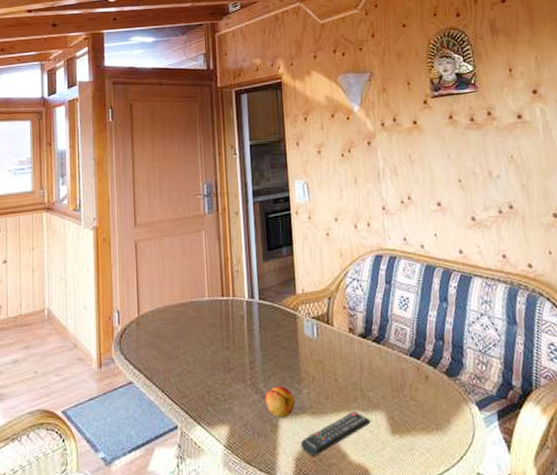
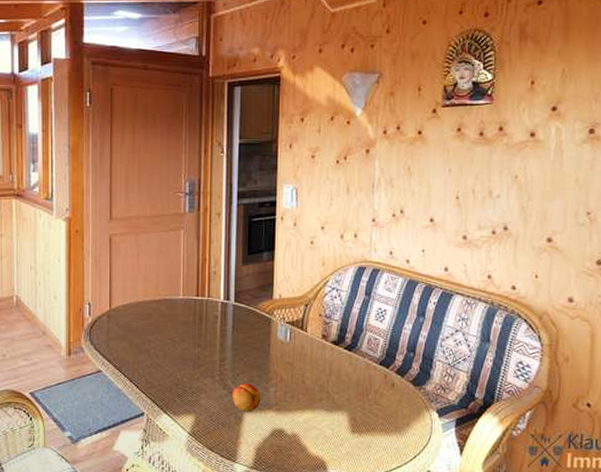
remote control: present [300,411,371,457] -> none [262,410,333,447]

